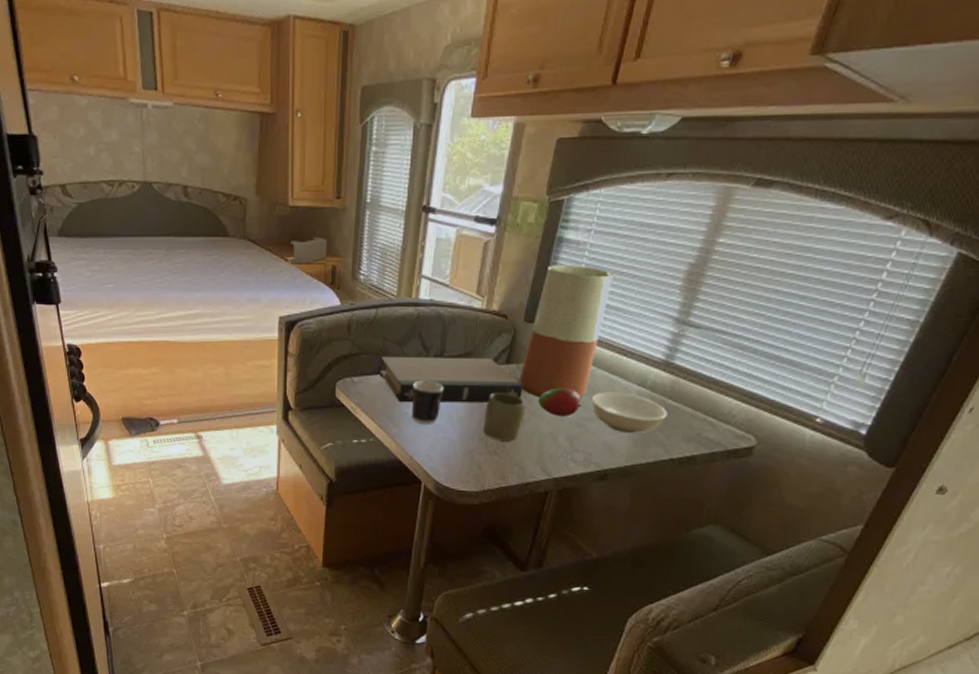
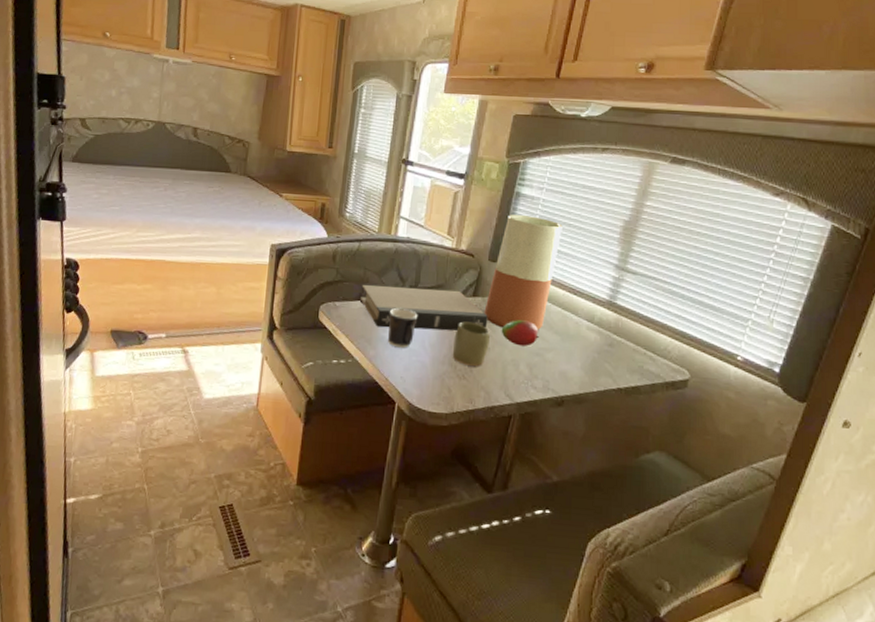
tissue dispenser: present [290,237,328,265] -> none [285,178,319,201]
bowl: present [591,392,668,434] -> none [547,325,613,364]

